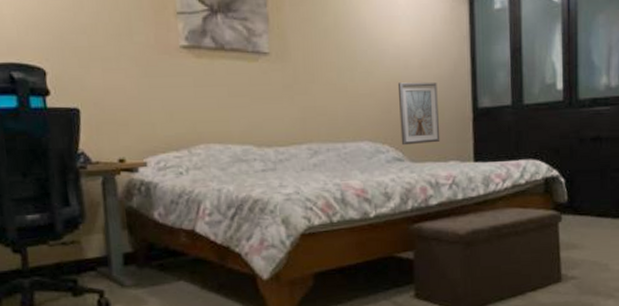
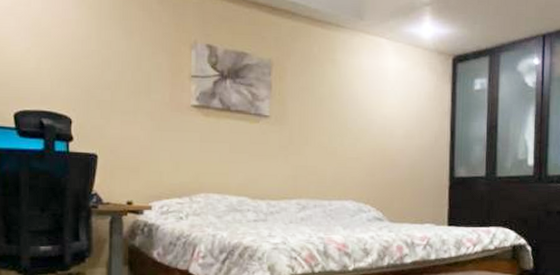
picture frame: present [397,81,440,146] -> none [382,150,419,207]

